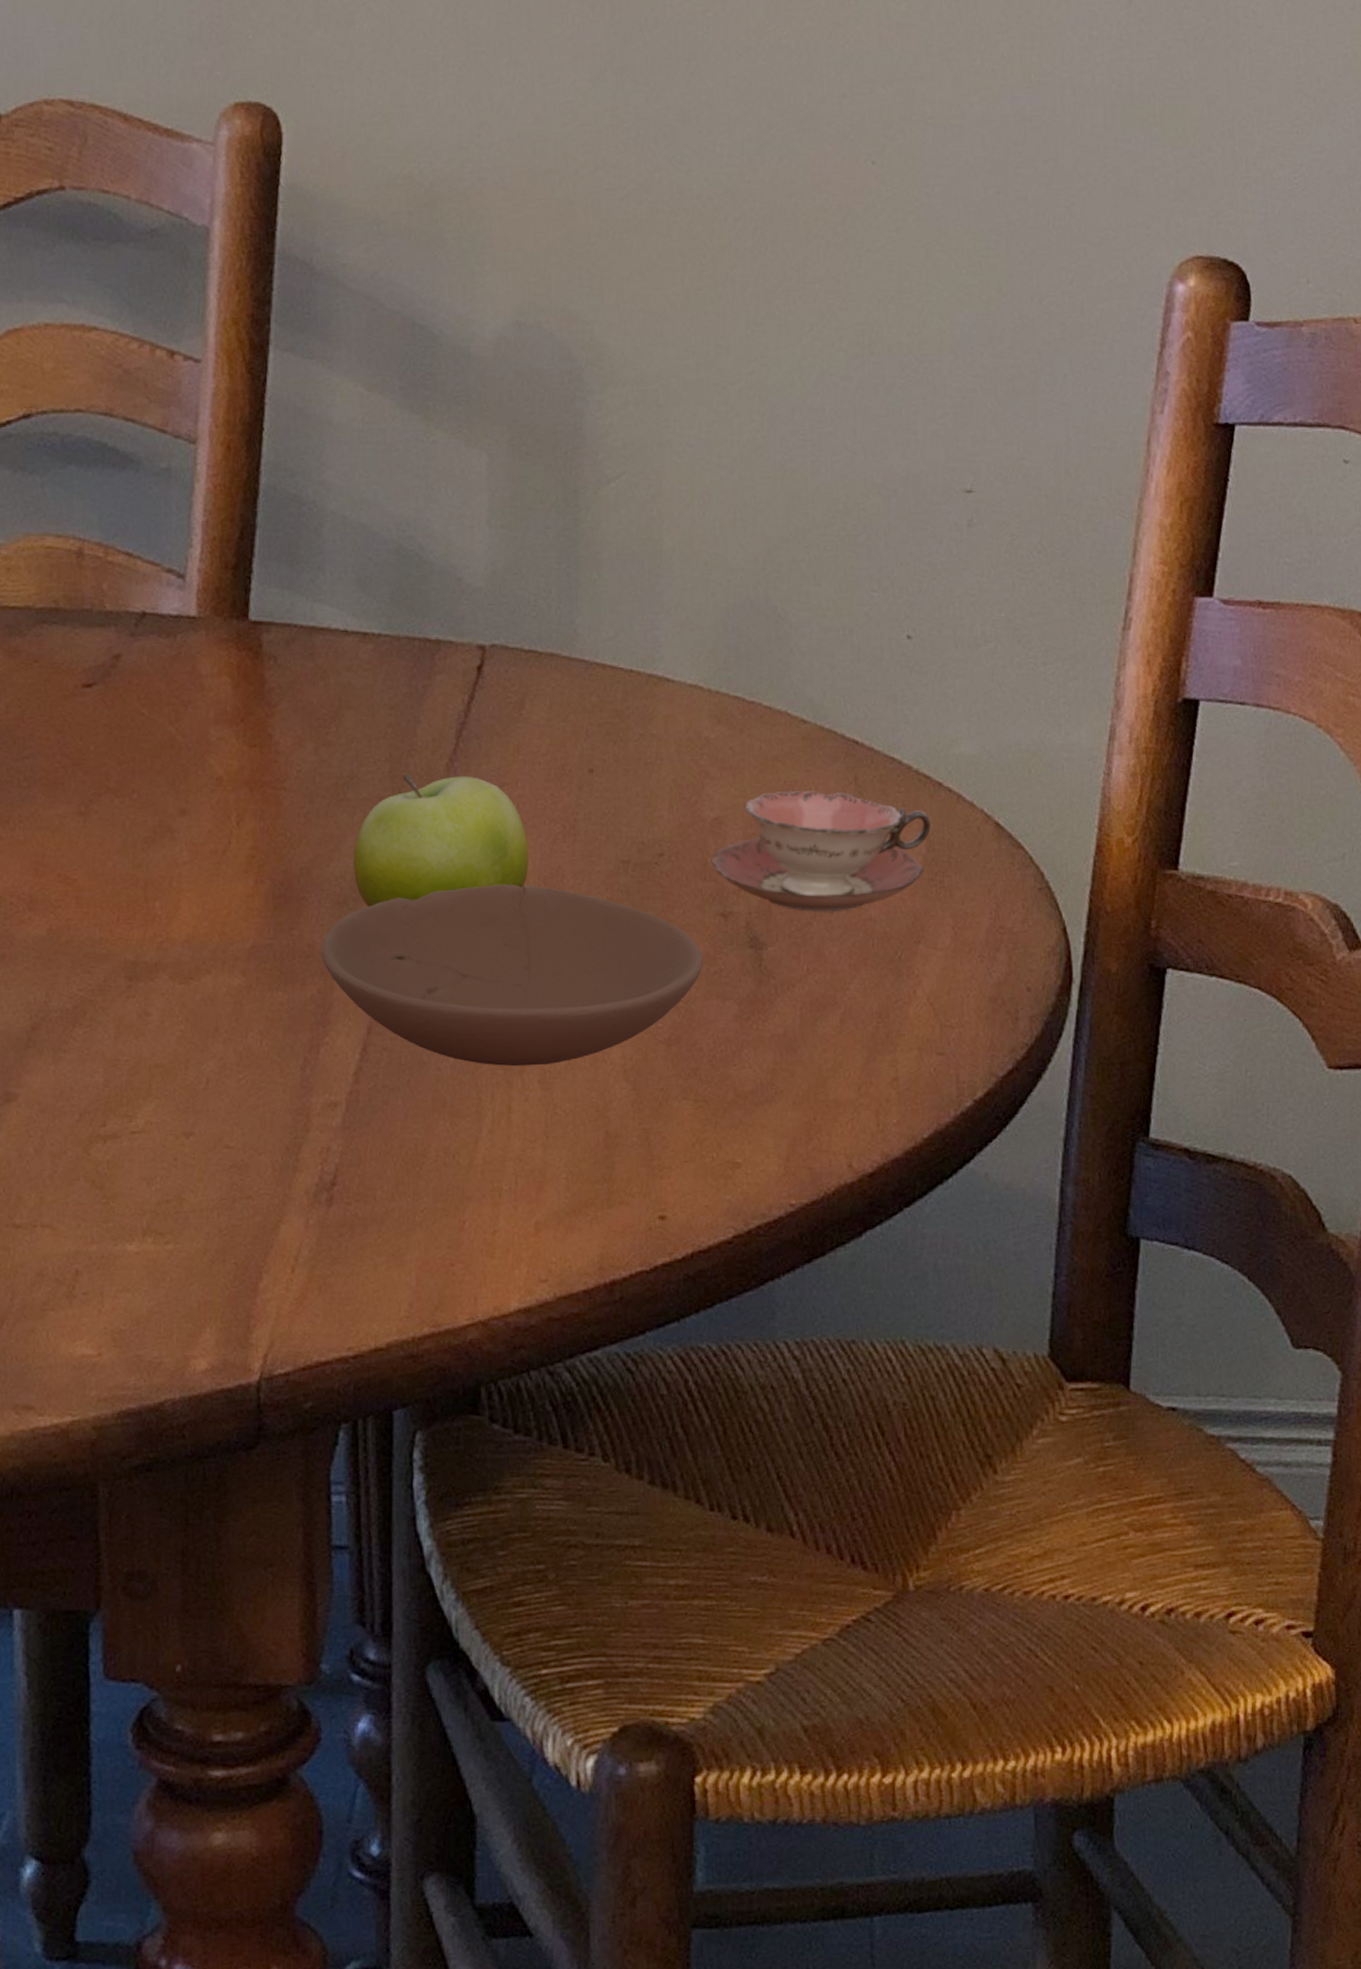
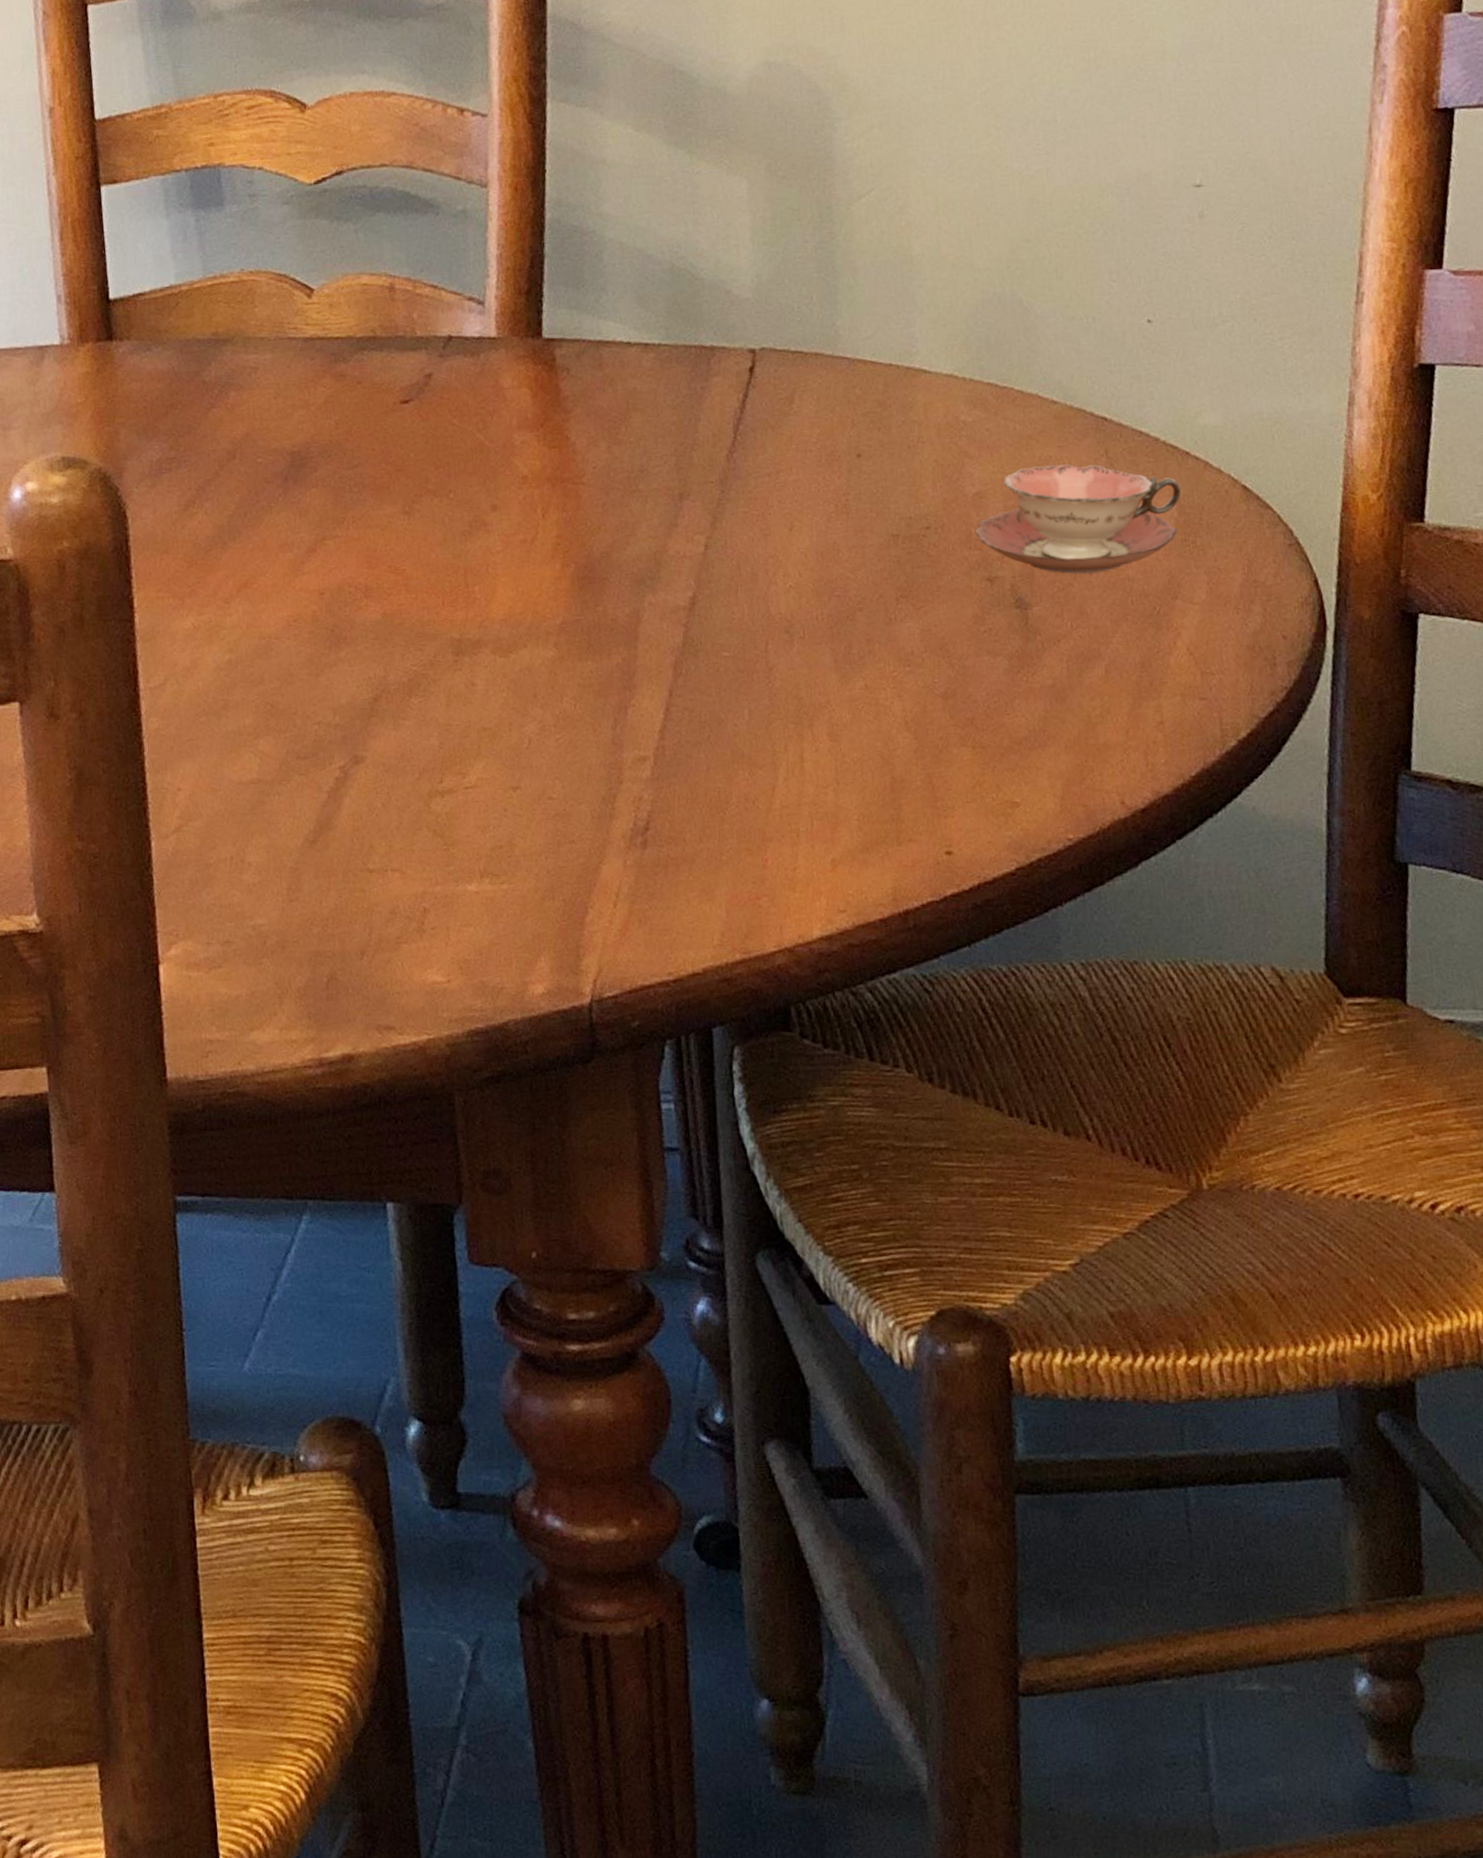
bowl: present [321,884,704,1067] -> none [623,559,974,721]
fruit: present [353,772,529,907] -> none [647,464,807,584]

